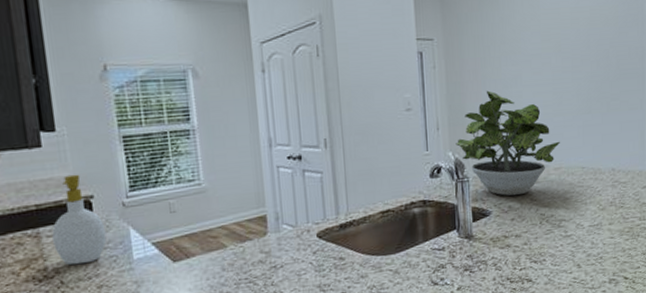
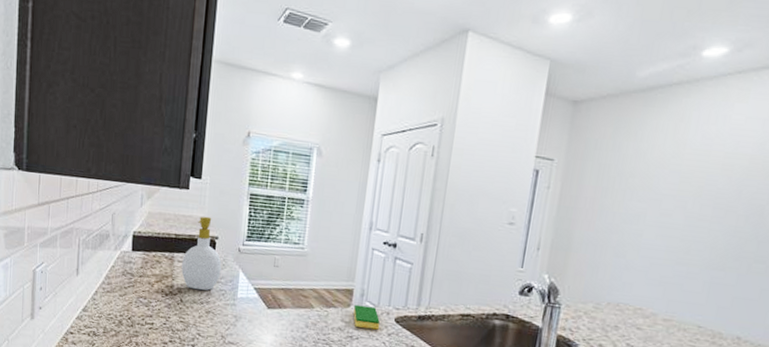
dish sponge: none [271,228,302,254] -> present [353,304,380,330]
potted plant: present [455,90,560,196] -> none [554,222,677,337]

